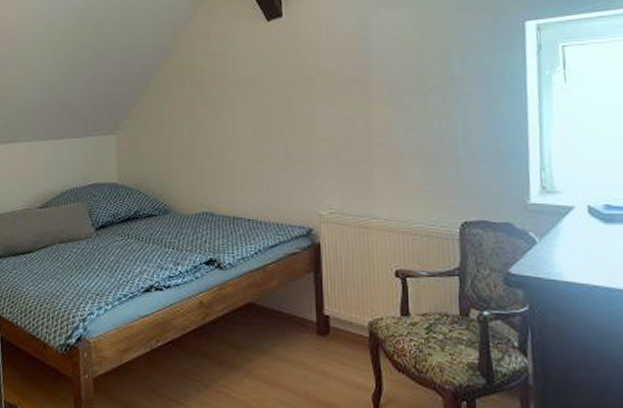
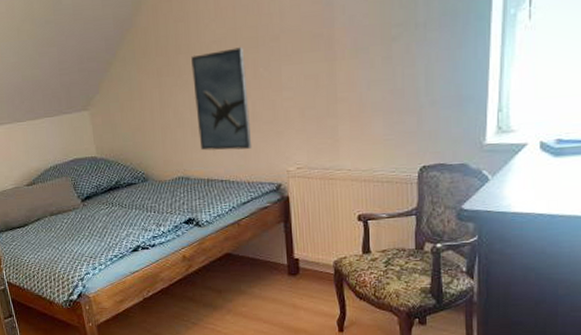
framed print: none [225,84,283,188] -> present [191,46,252,151]

